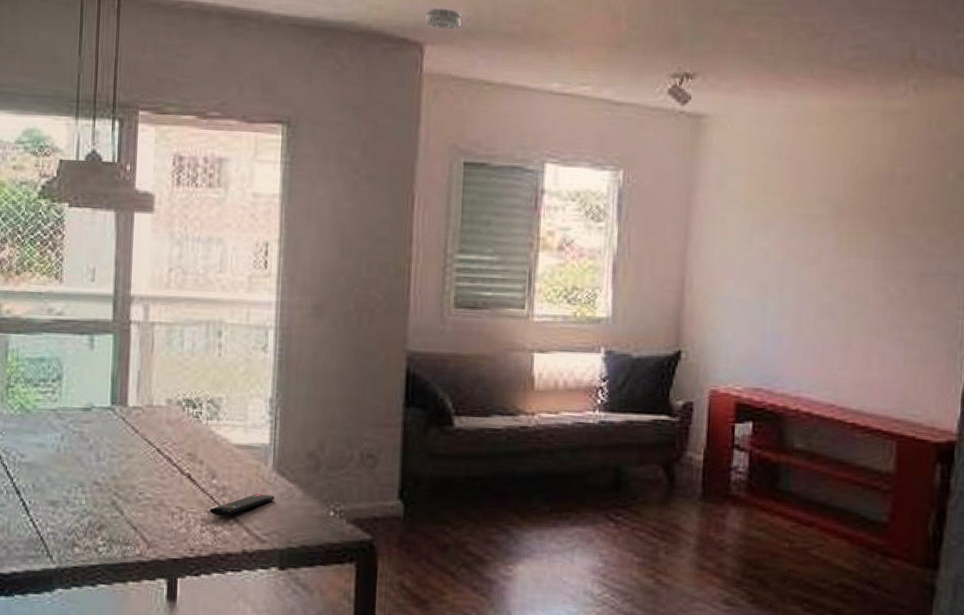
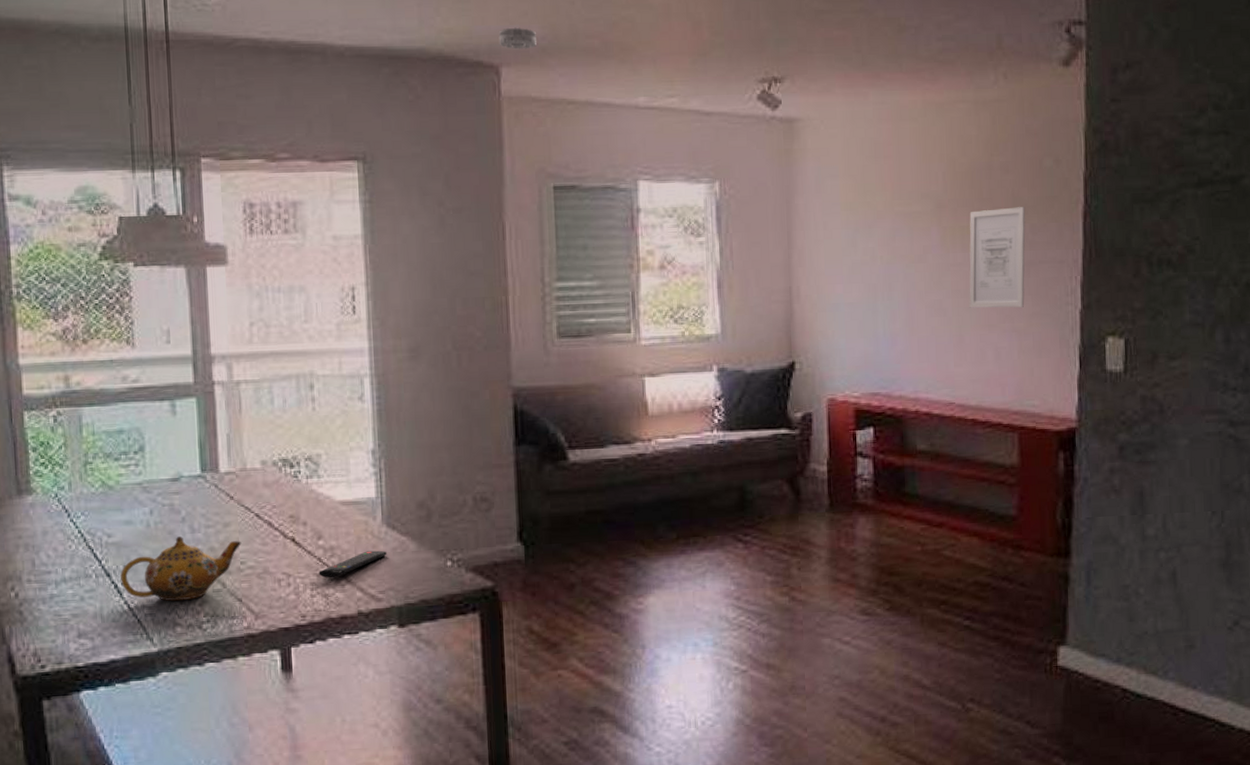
teapot: none [29,463,142,524] -> present [120,537,242,602]
wall art: none [859,218,925,317] -> present [969,207,1026,308]

